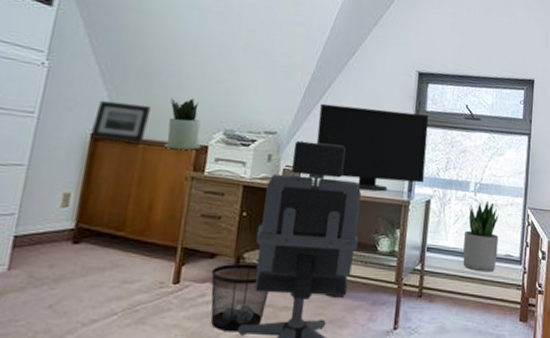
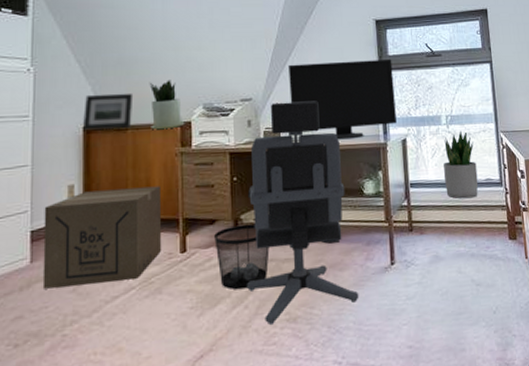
cardboard box: none [16,202,164,304] -> present [42,186,162,289]

